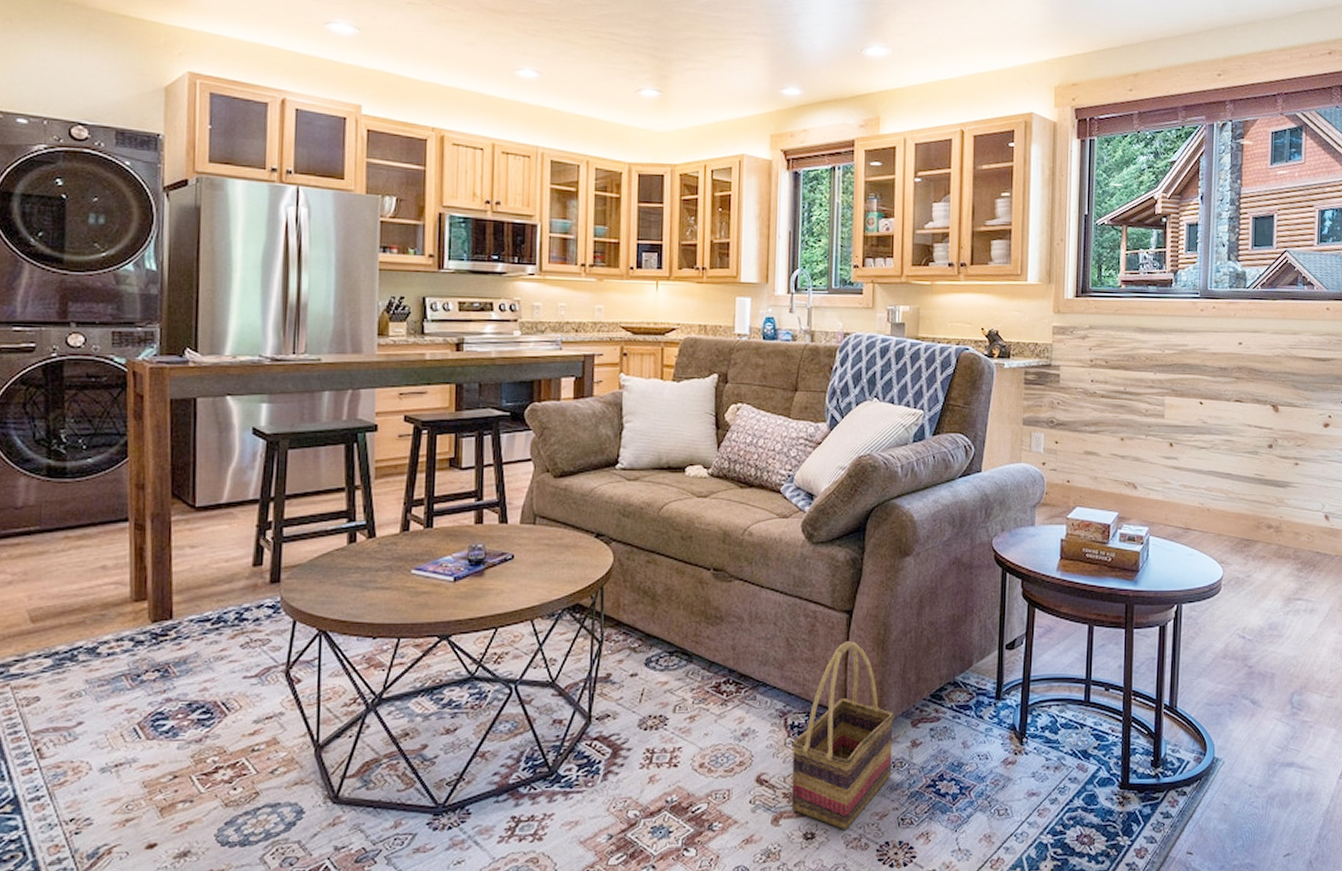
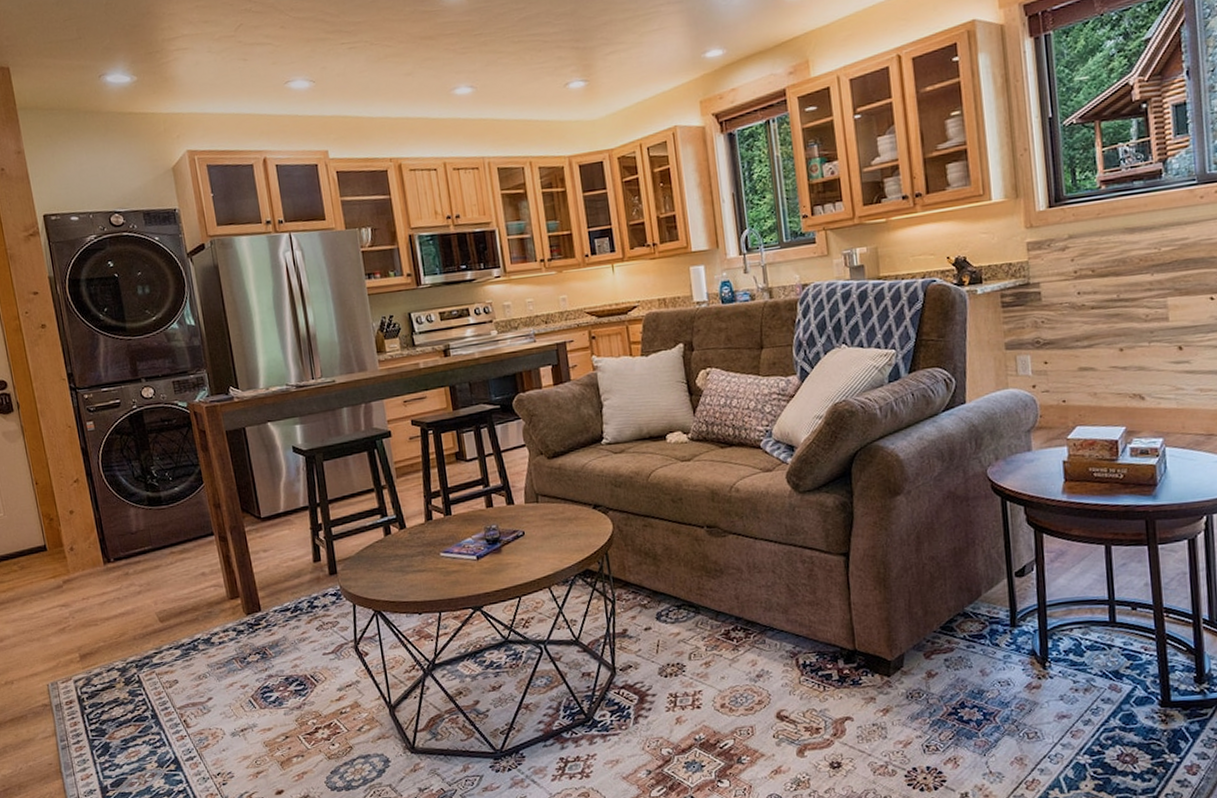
basket: present [791,641,895,831] -> none [806,582,911,759]

